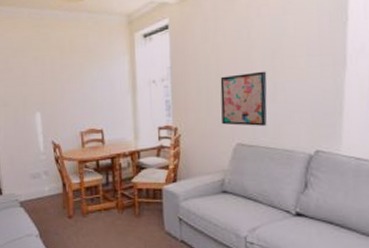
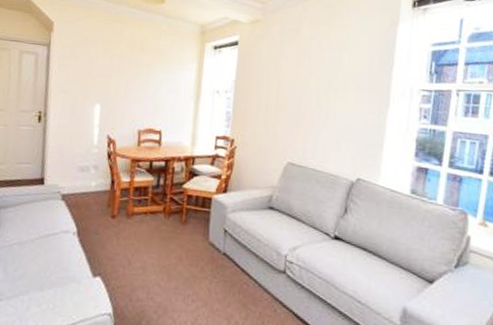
wall art: present [220,71,267,126] -> none [276,97,322,149]

